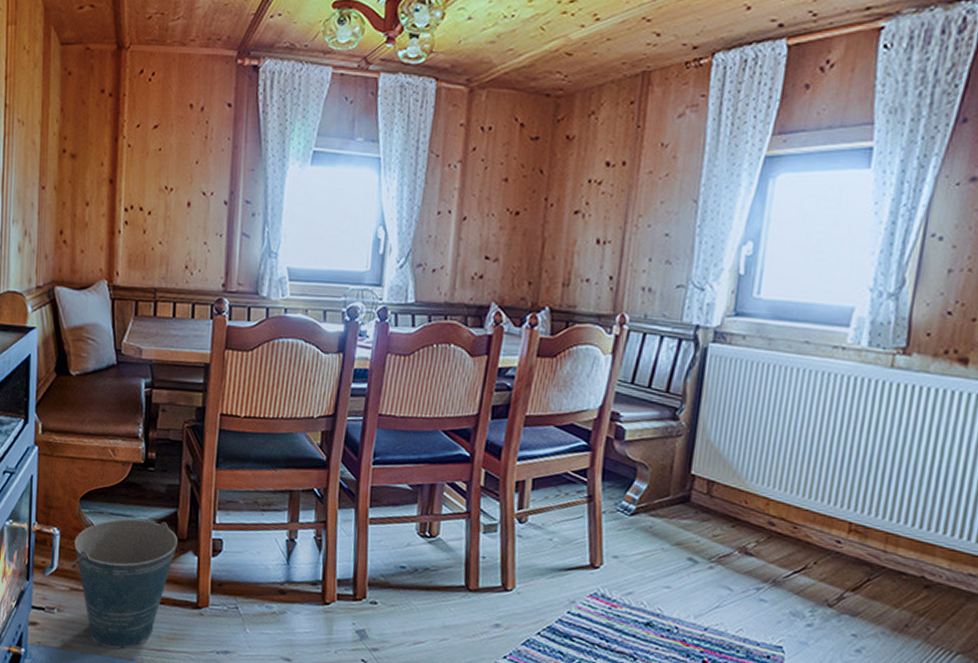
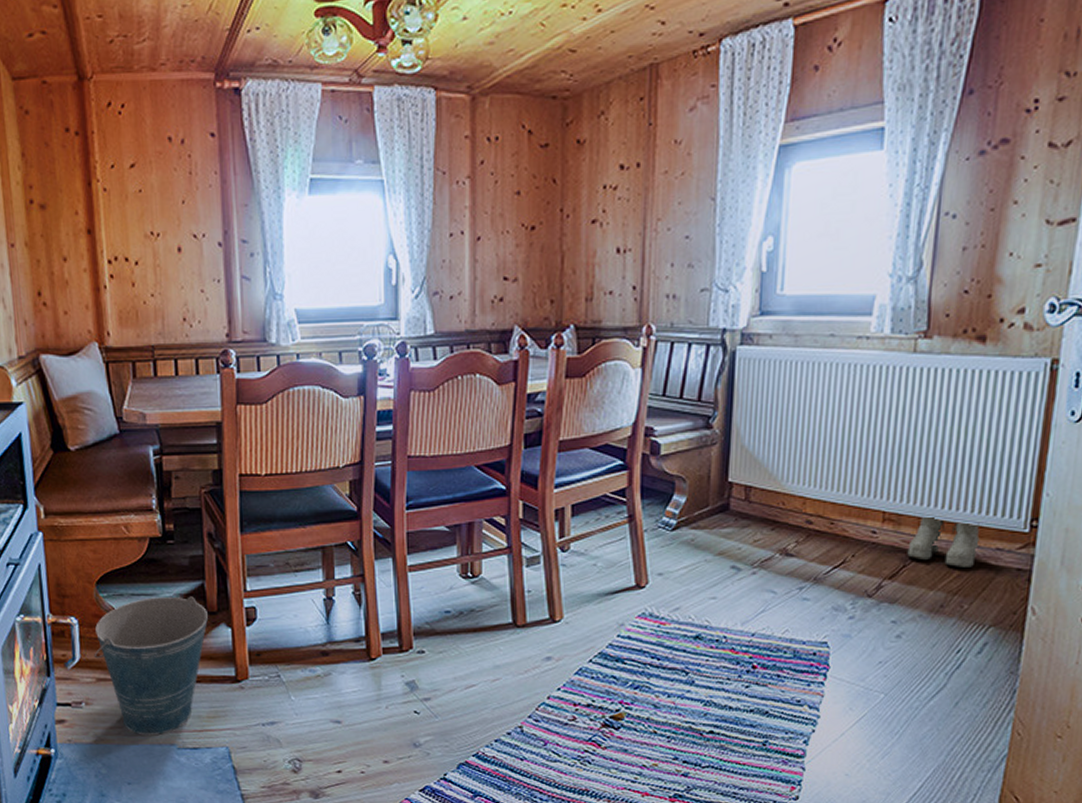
boots: none [872,530,952,591] -> present [907,514,980,569]

